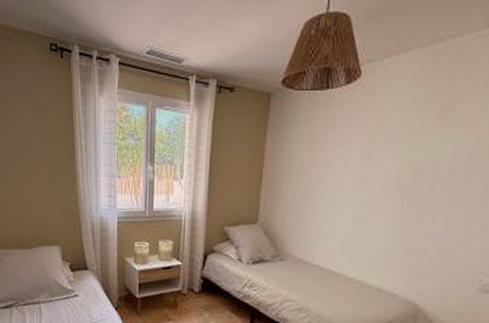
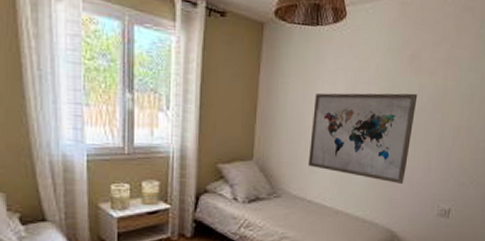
wall art: none [314,151,452,253] -> present [307,93,418,185]

